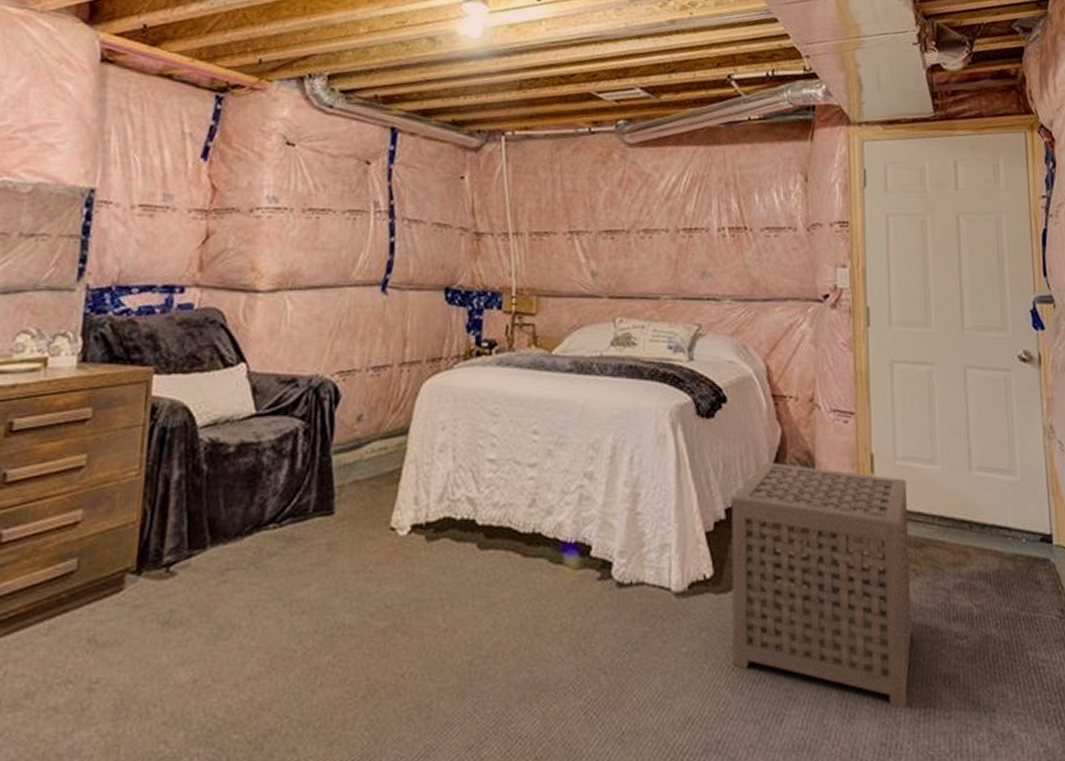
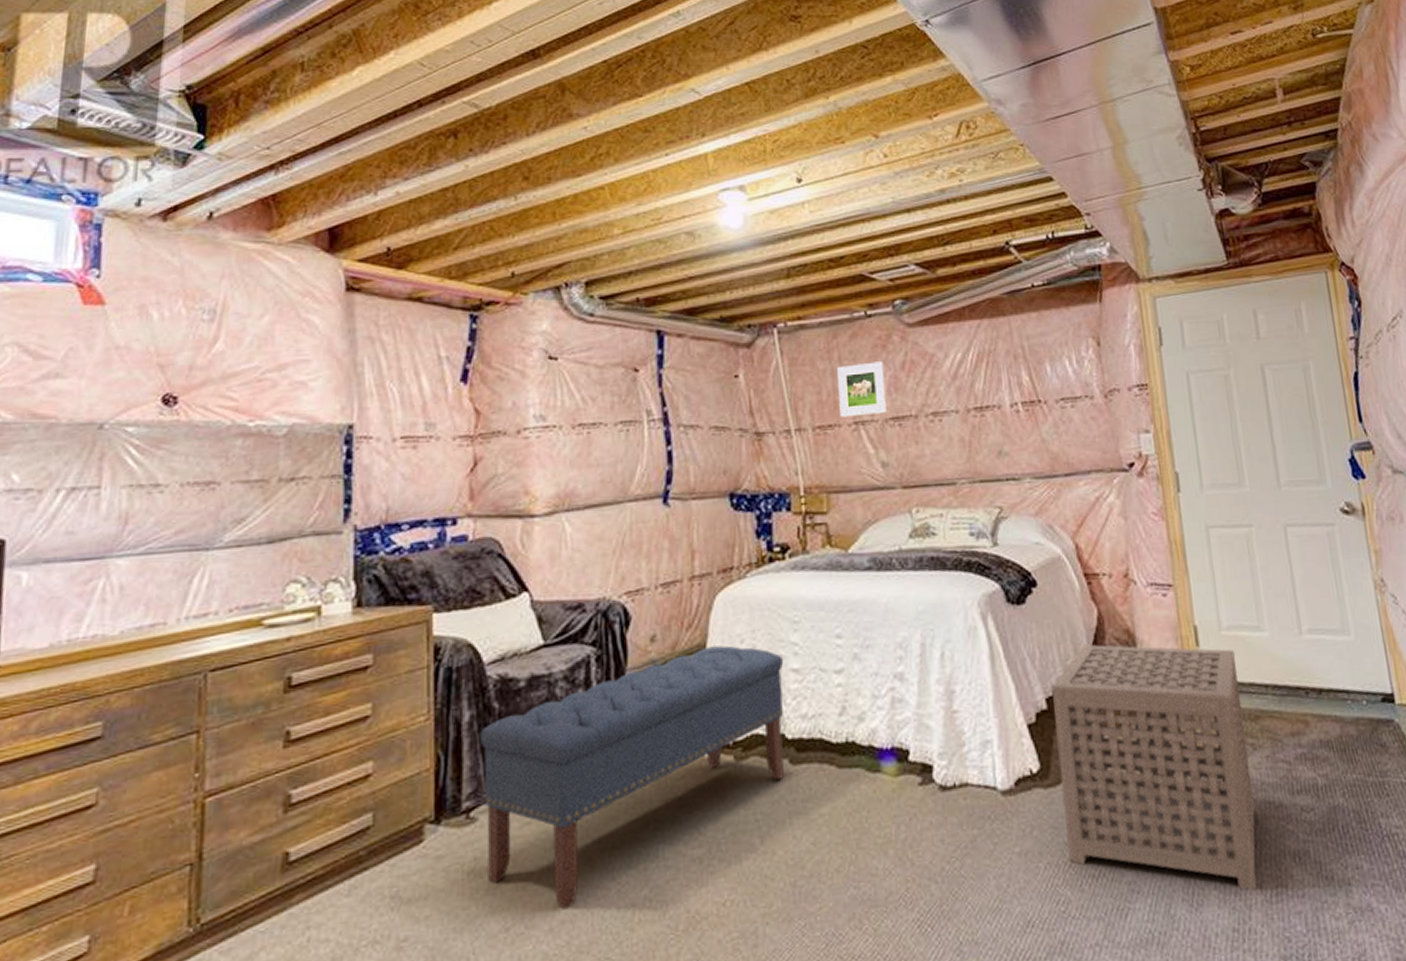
bench: none [181,430,482,667] -> present [479,645,784,910]
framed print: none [556,176,602,227] -> present [837,361,888,417]

